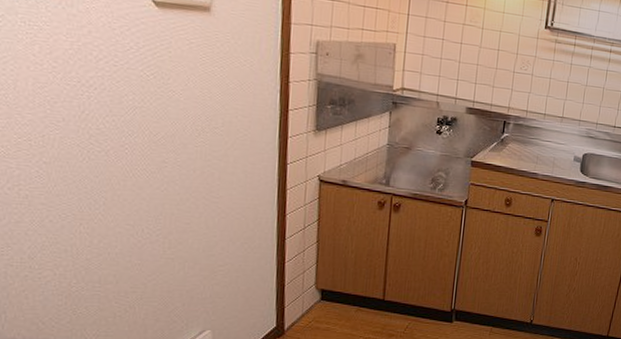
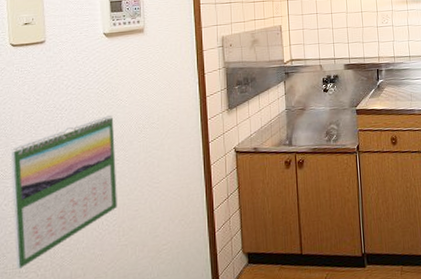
calendar: none [14,106,164,264] -> present [10,114,117,269]

